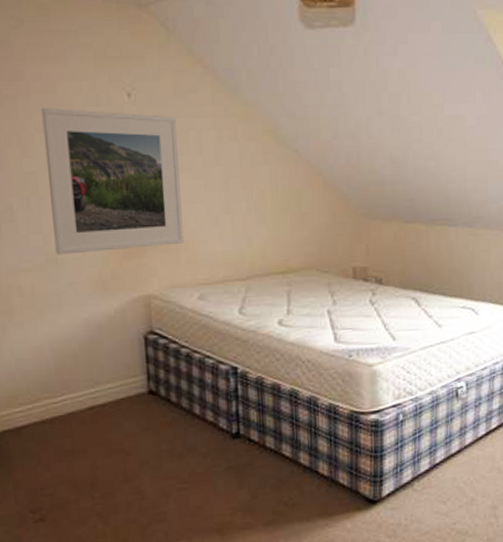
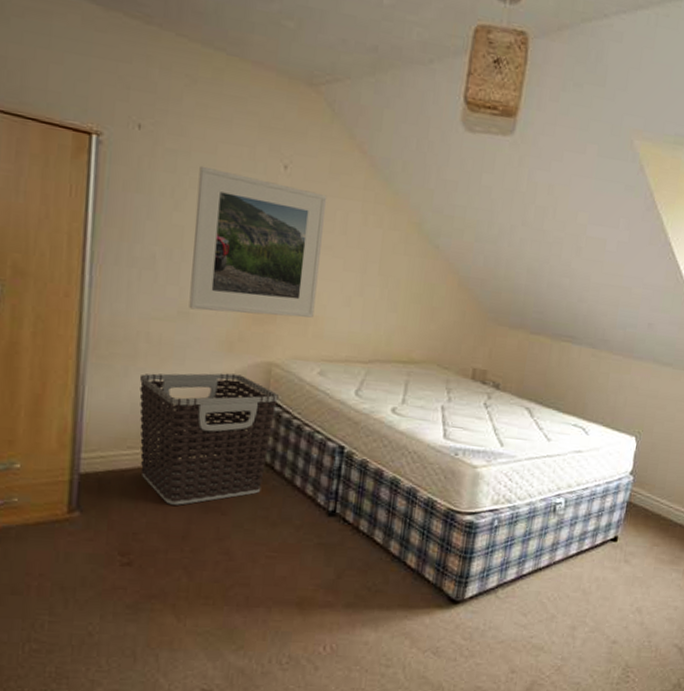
clothes hamper: none [18,312,162,454] -> present [139,373,278,505]

